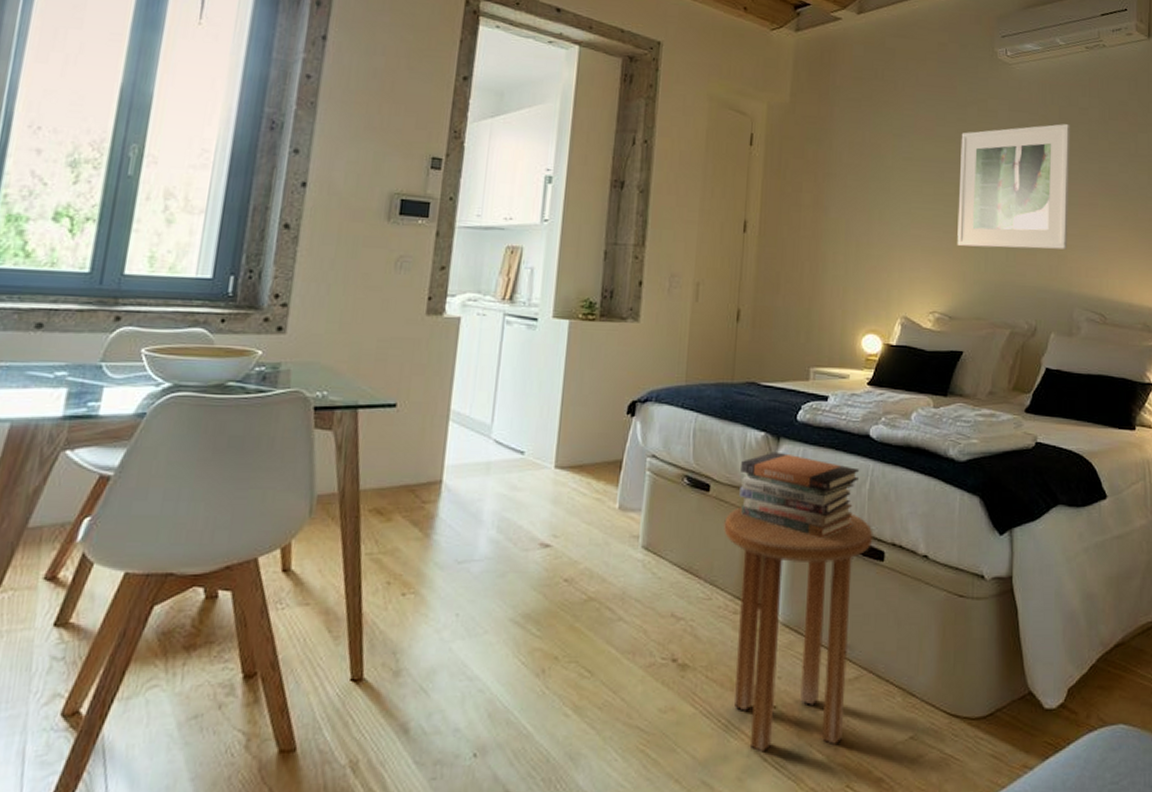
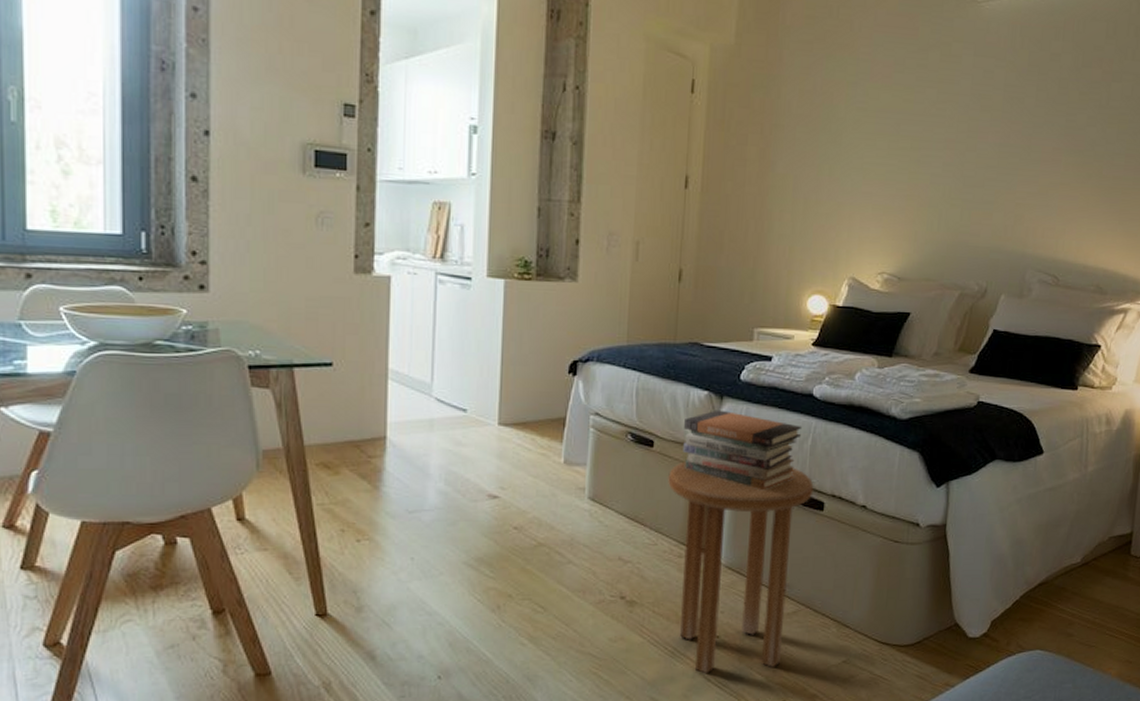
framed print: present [957,123,1070,250] -> none [910,70,1039,209]

